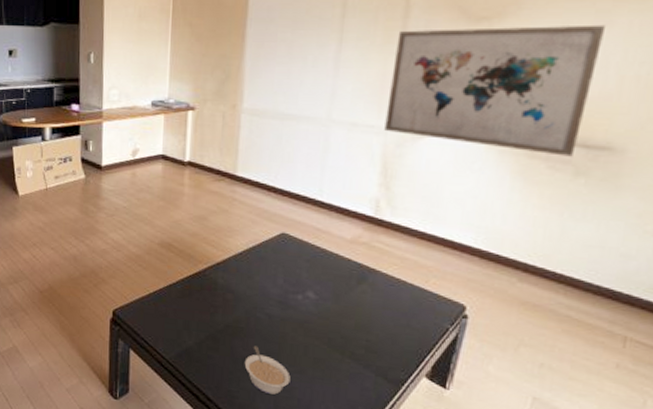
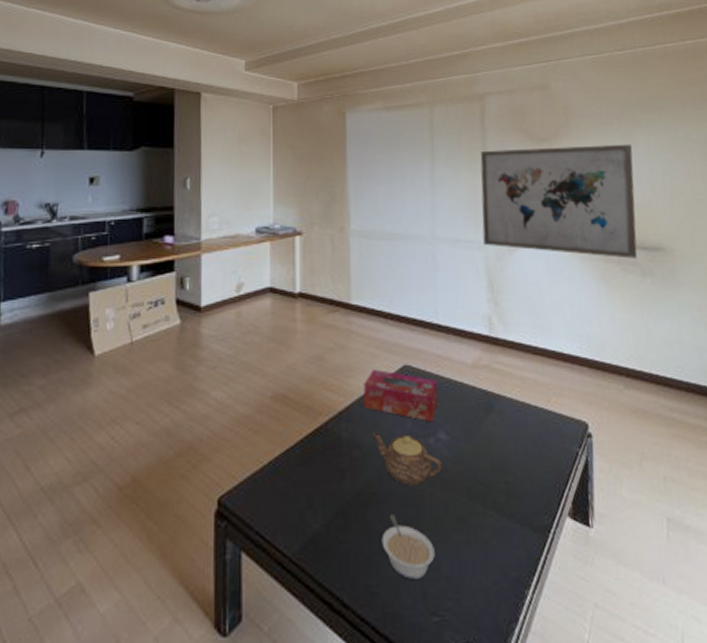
tissue box: none [240,232,312,283] -> present [363,368,438,423]
teapot: none [245,283,307,329] -> present [373,432,442,486]

